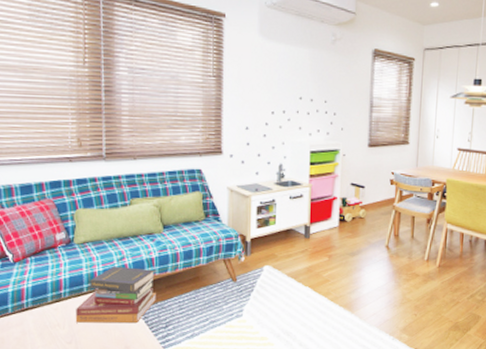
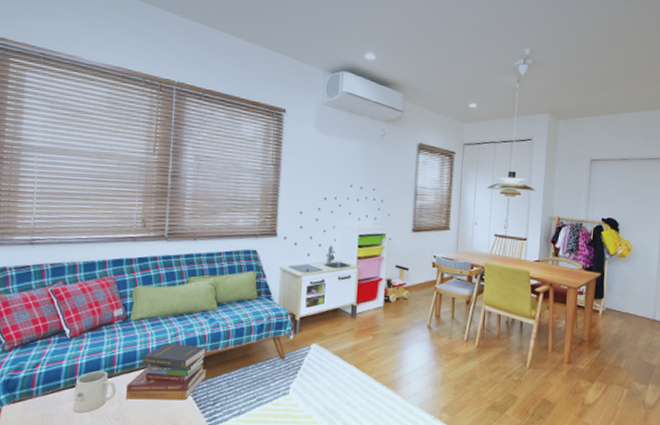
mug: none [22,295,65,337] -> present [72,370,116,413]

